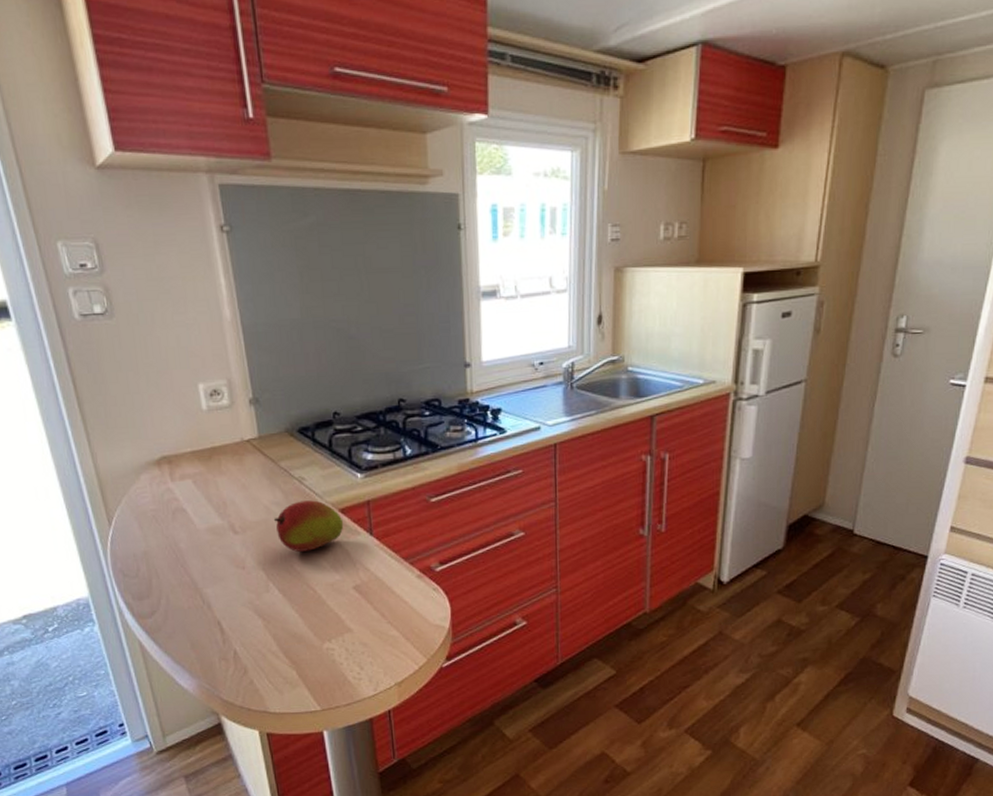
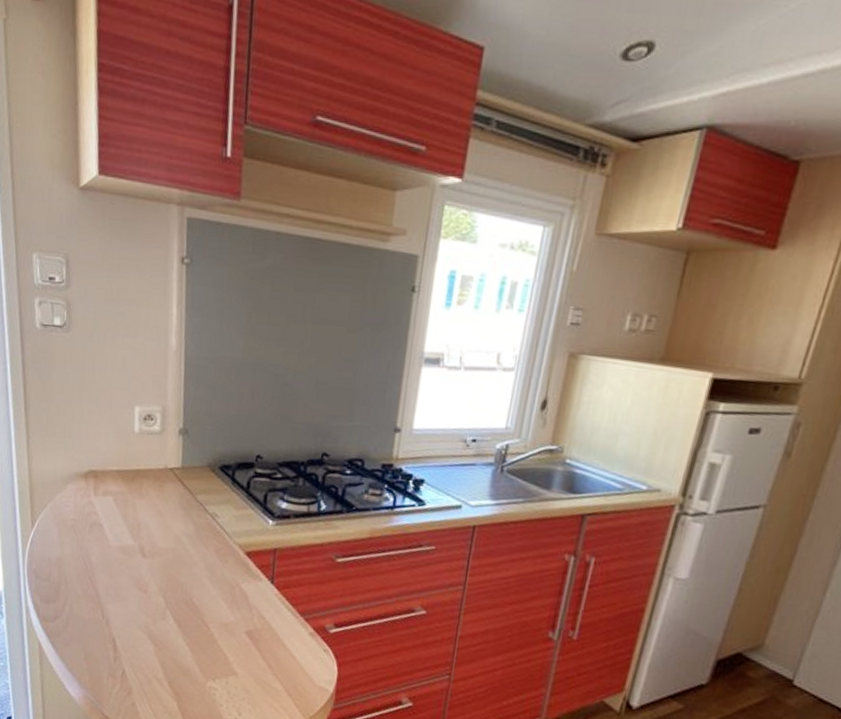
fruit: present [273,500,344,552] -> none [181,536,248,588]

